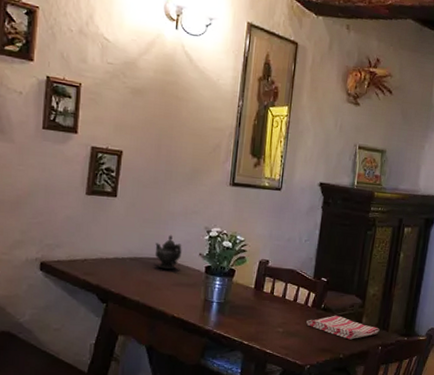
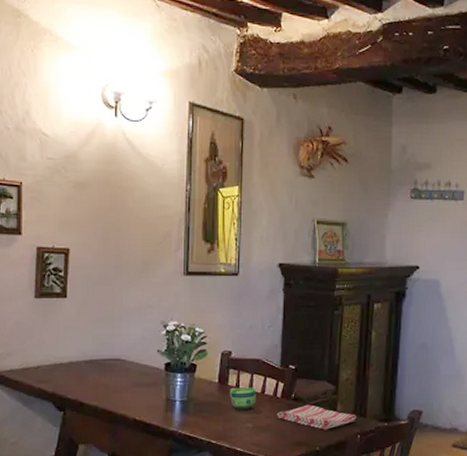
teapot: present [154,234,182,270] -> none [110,332,139,370]
cup: none [263,294,289,316] -> present [229,387,256,410]

